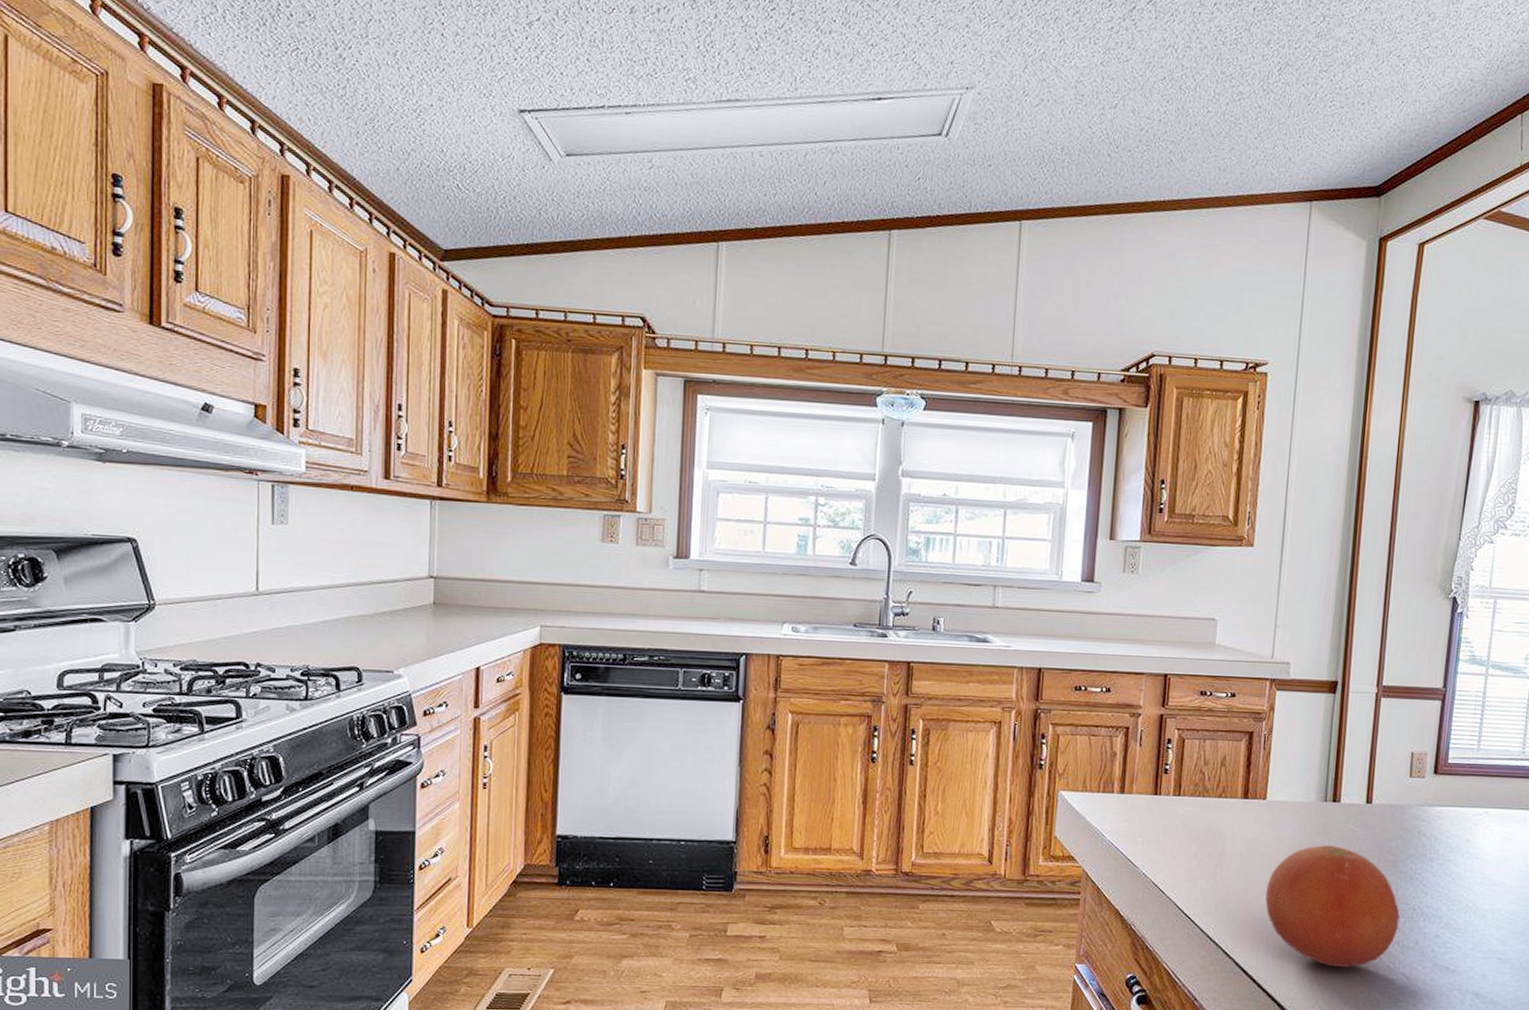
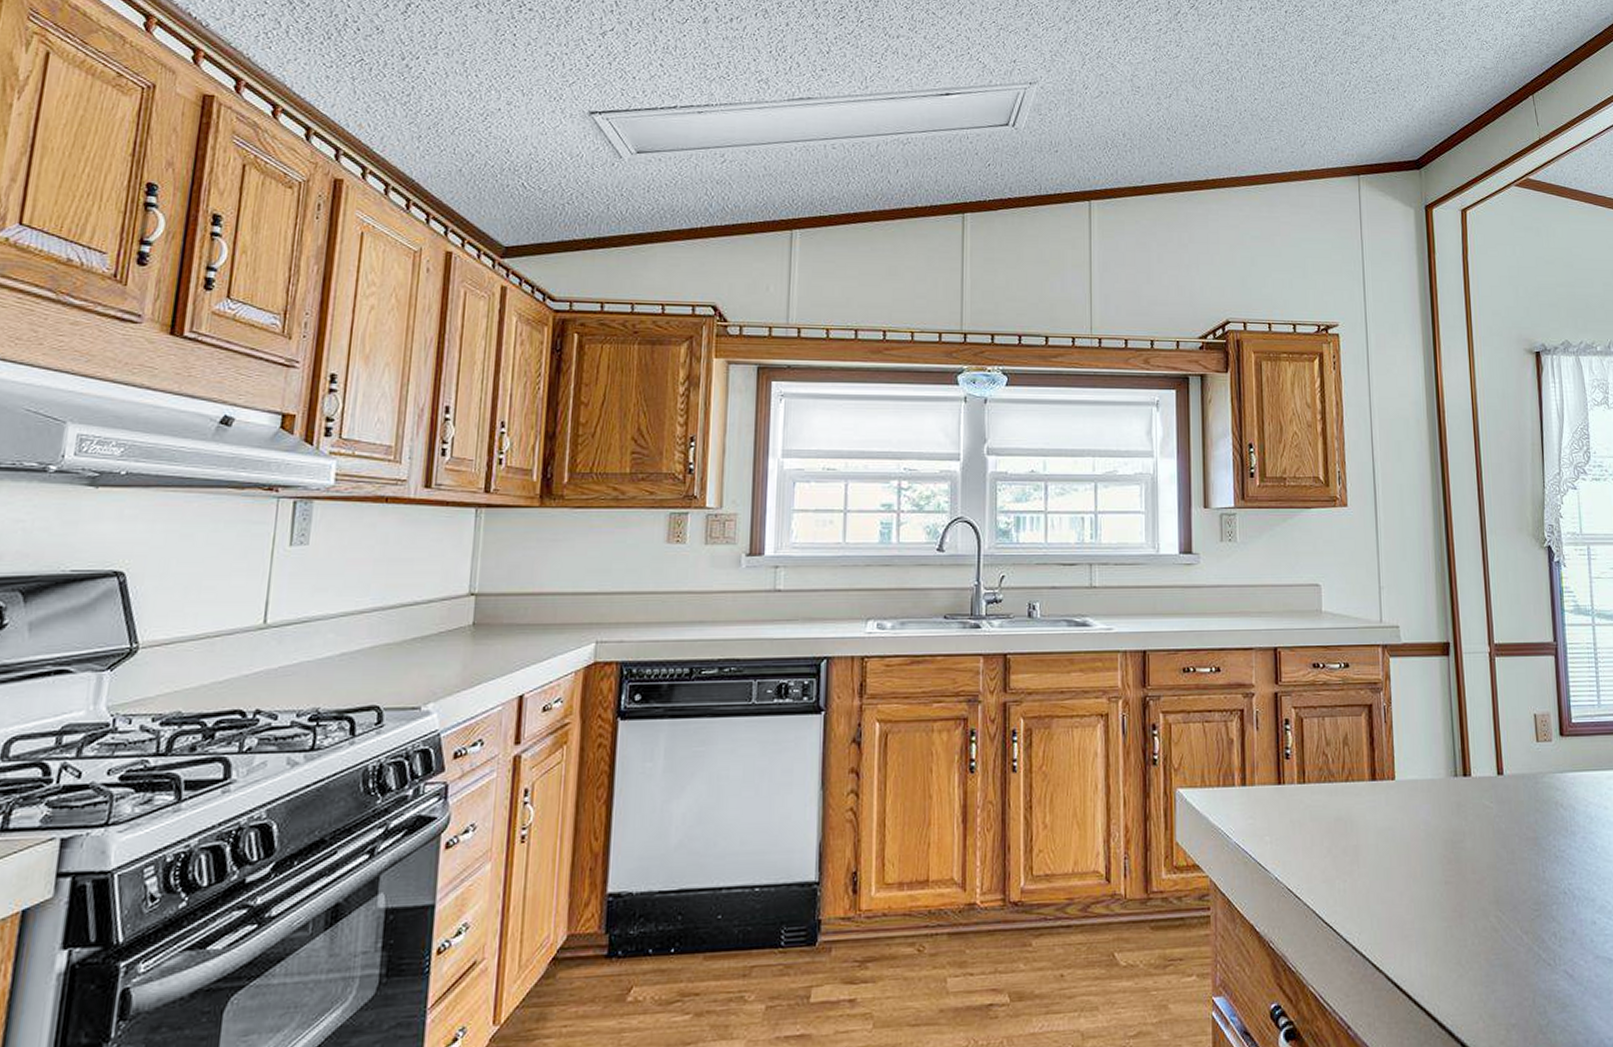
fruit: present [1265,845,1400,967] -> none [1408,826,1552,971]

